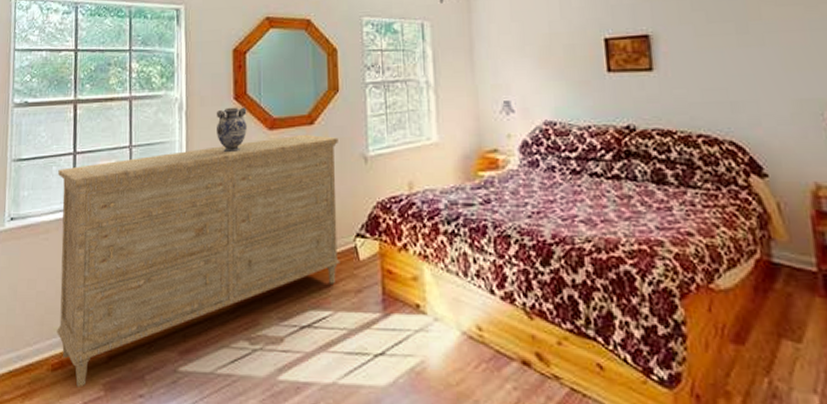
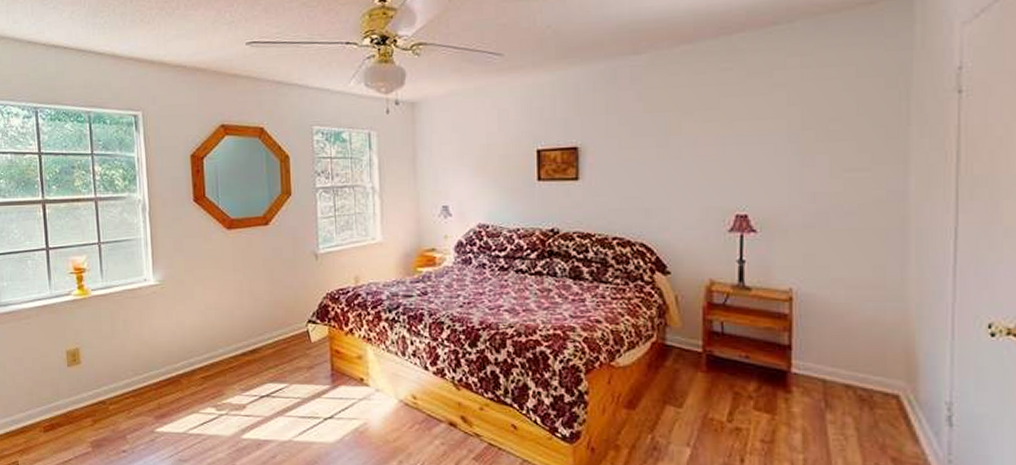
dresser: present [57,134,340,388] -> none [33,233,294,445]
decorative vase: present [216,107,247,153] -> none [177,208,207,250]

